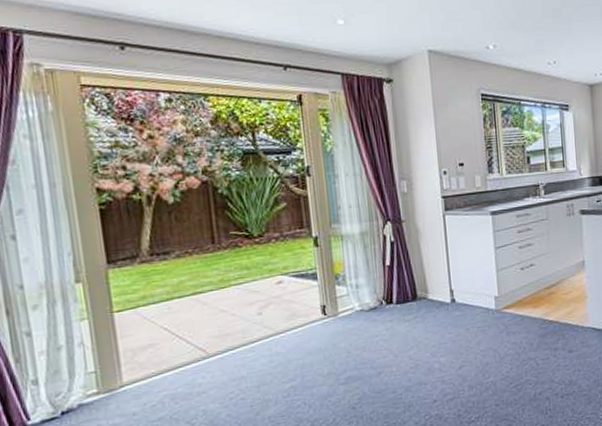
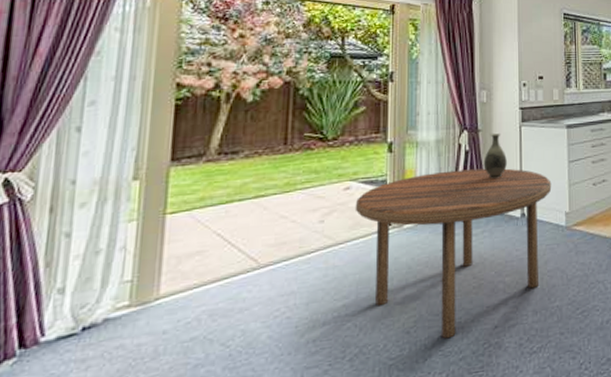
dining table: none [289,257,480,413] -> present [355,168,552,339]
vase: none [409,223,434,268] -> present [483,134,507,179]

